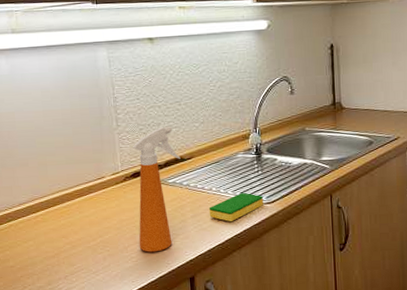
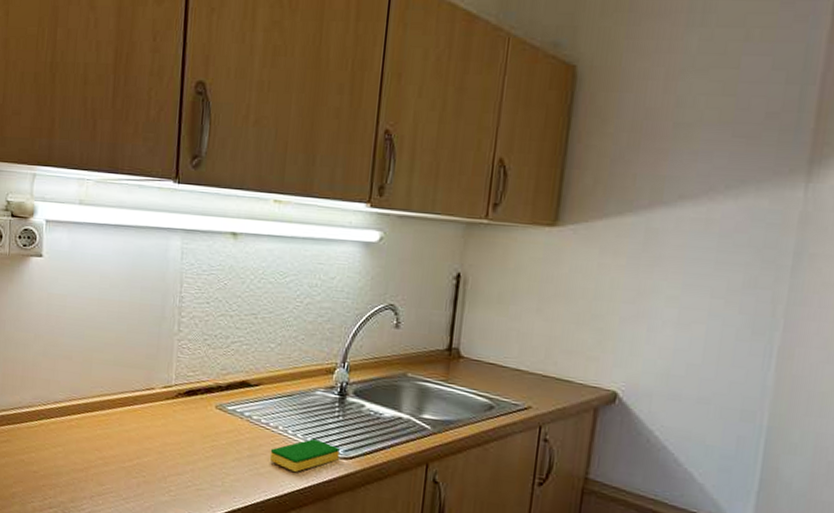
spray bottle: present [133,125,181,252] -> none [180,341,247,490]

